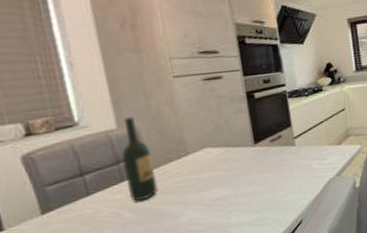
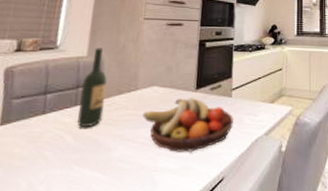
fruit bowl: none [202,152,302,207] -> present [143,97,233,152]

